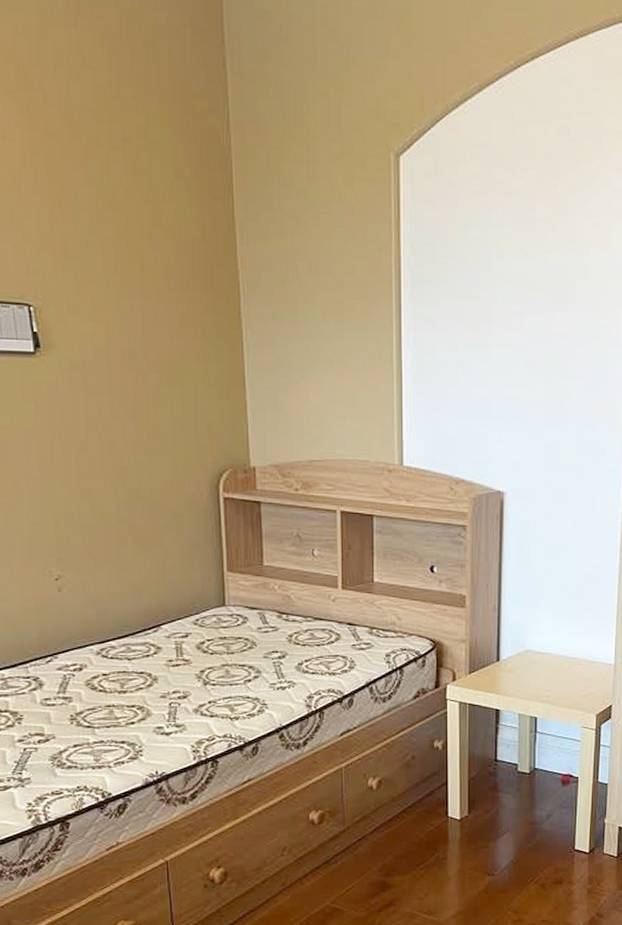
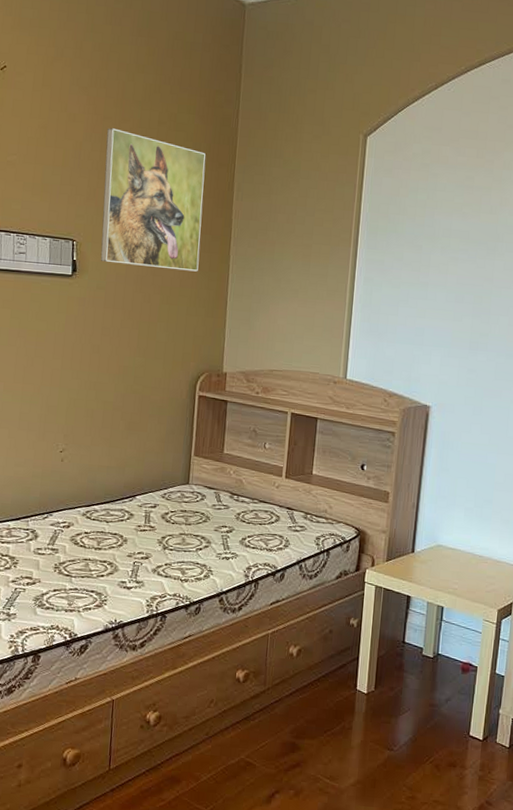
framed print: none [52,148,202,341] -> present [100,128,206,272]

